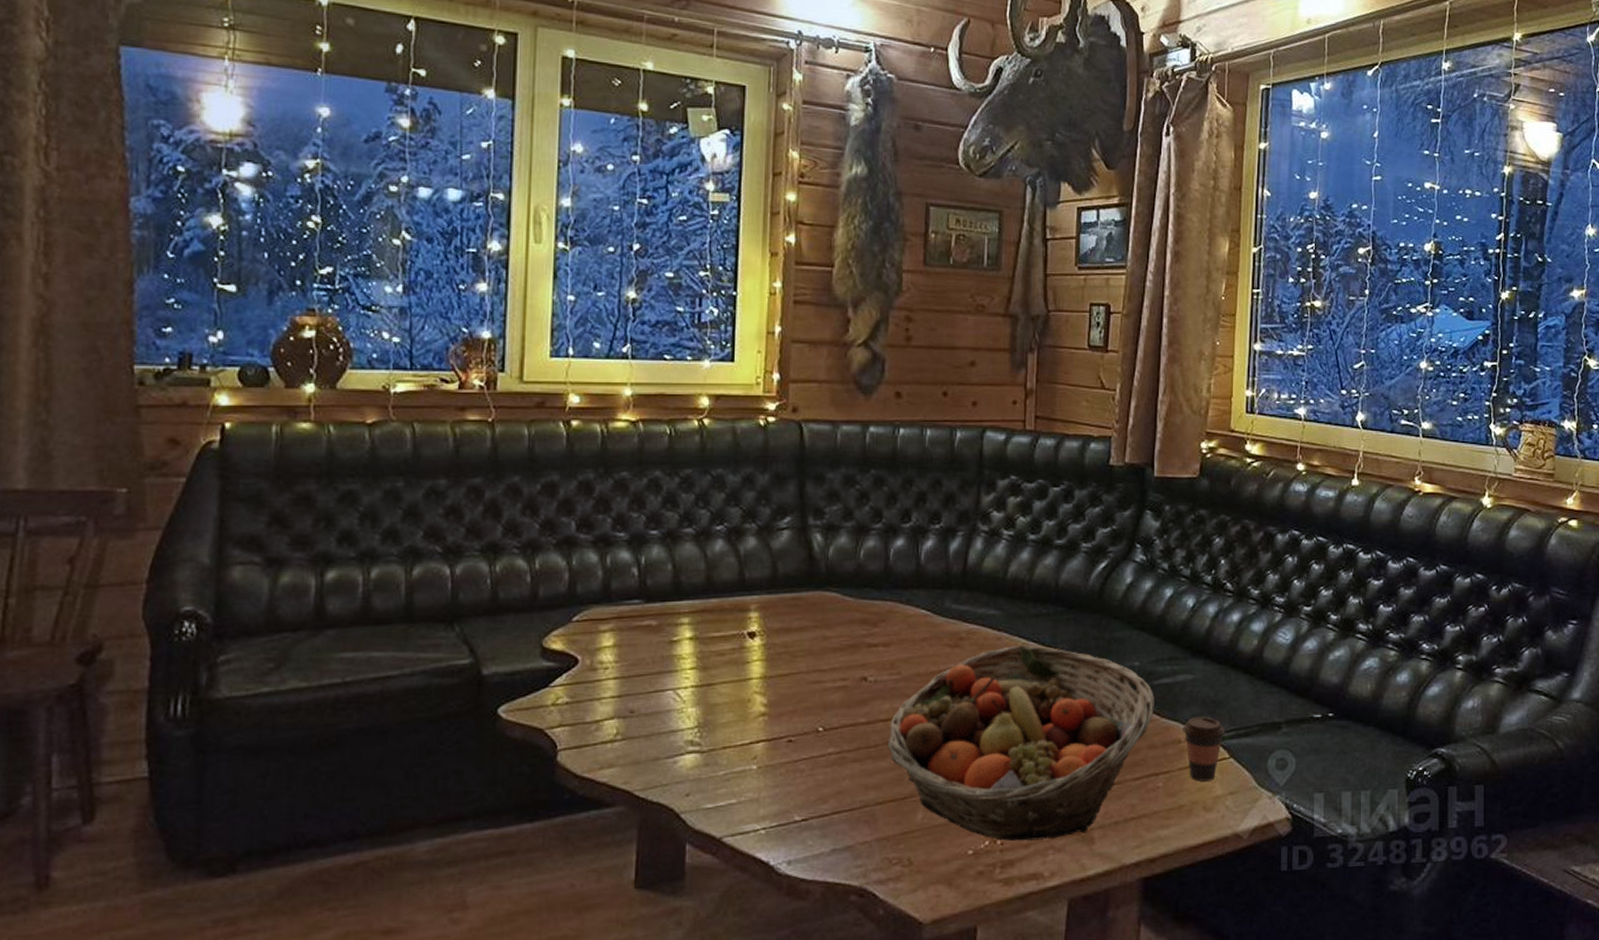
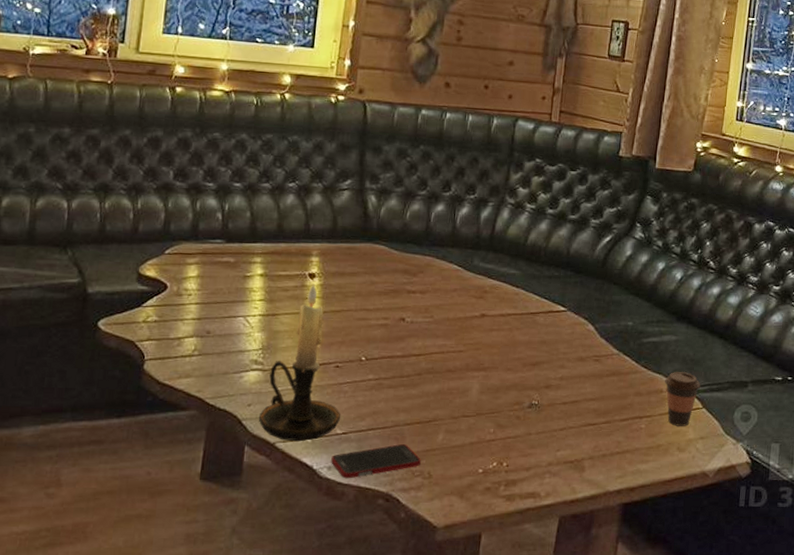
candle holder: none [699,643,799,835] -> present [258,282,341,442]
cell phone: none [791,828,898,874] -> present [331,444,421,479]
fruit basket: present [887,645,1154,842] -> none [417,301,643,465]

